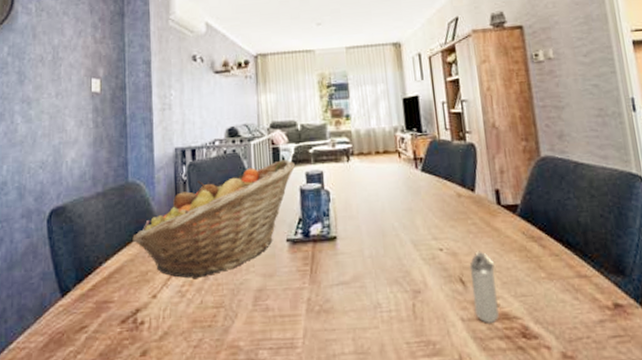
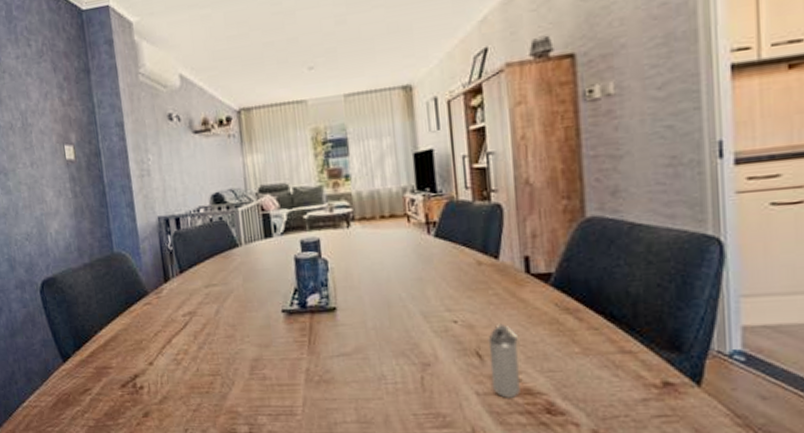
fruit basket: present [132,160,295,280] -> none [124,227,288,349]

